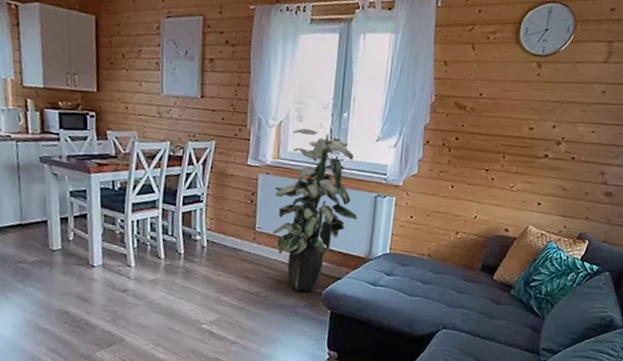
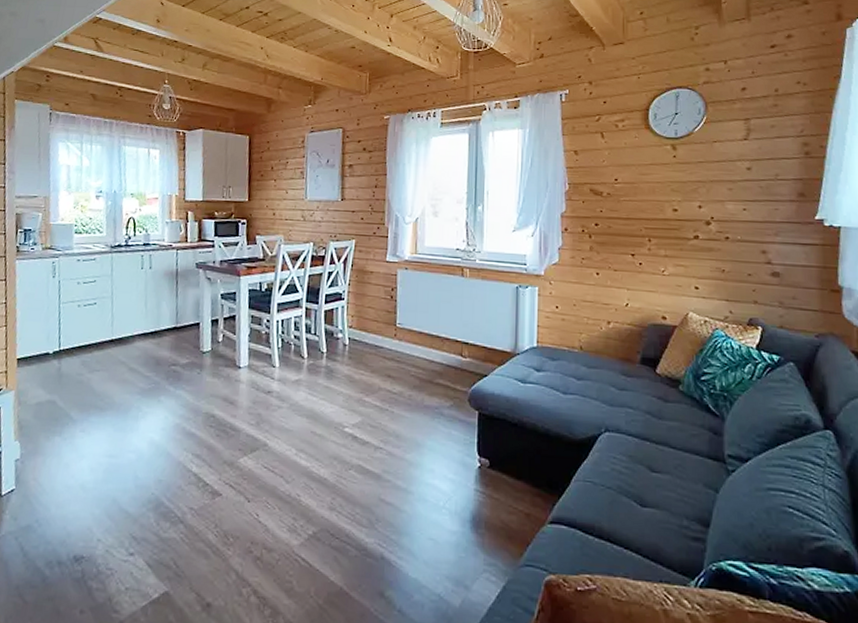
indoor plant: present [272,128,358,292] -> none [413,223,500,391]

